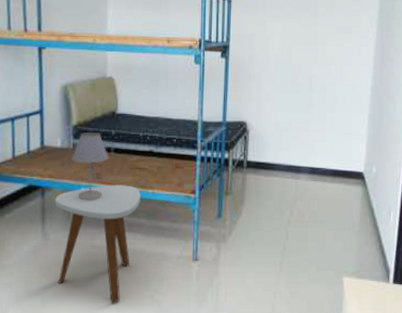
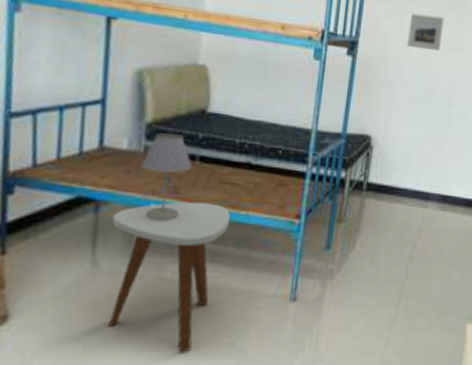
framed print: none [270,16,299,46] -> present [407,13,444,51]

